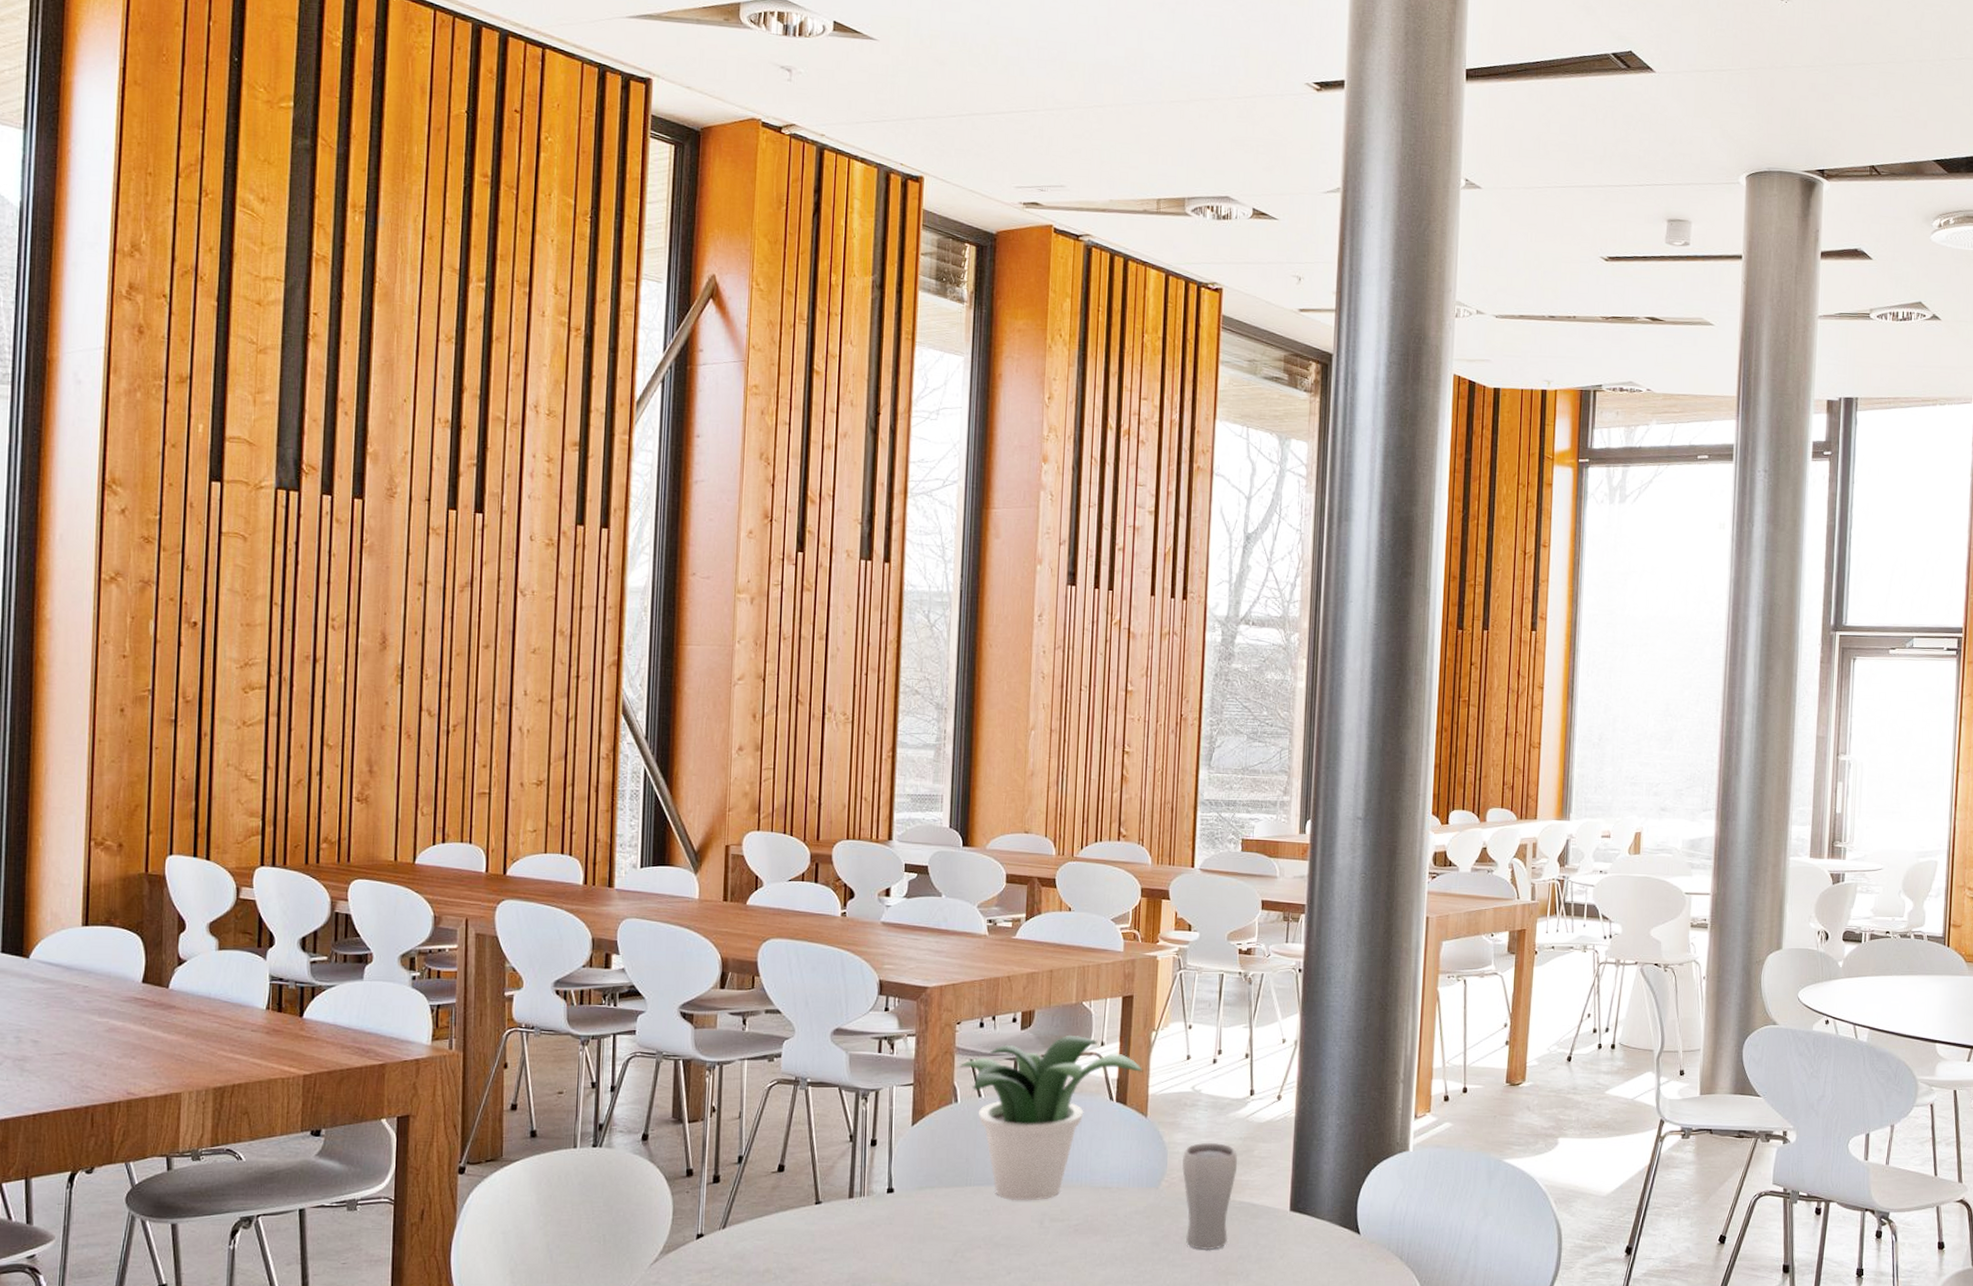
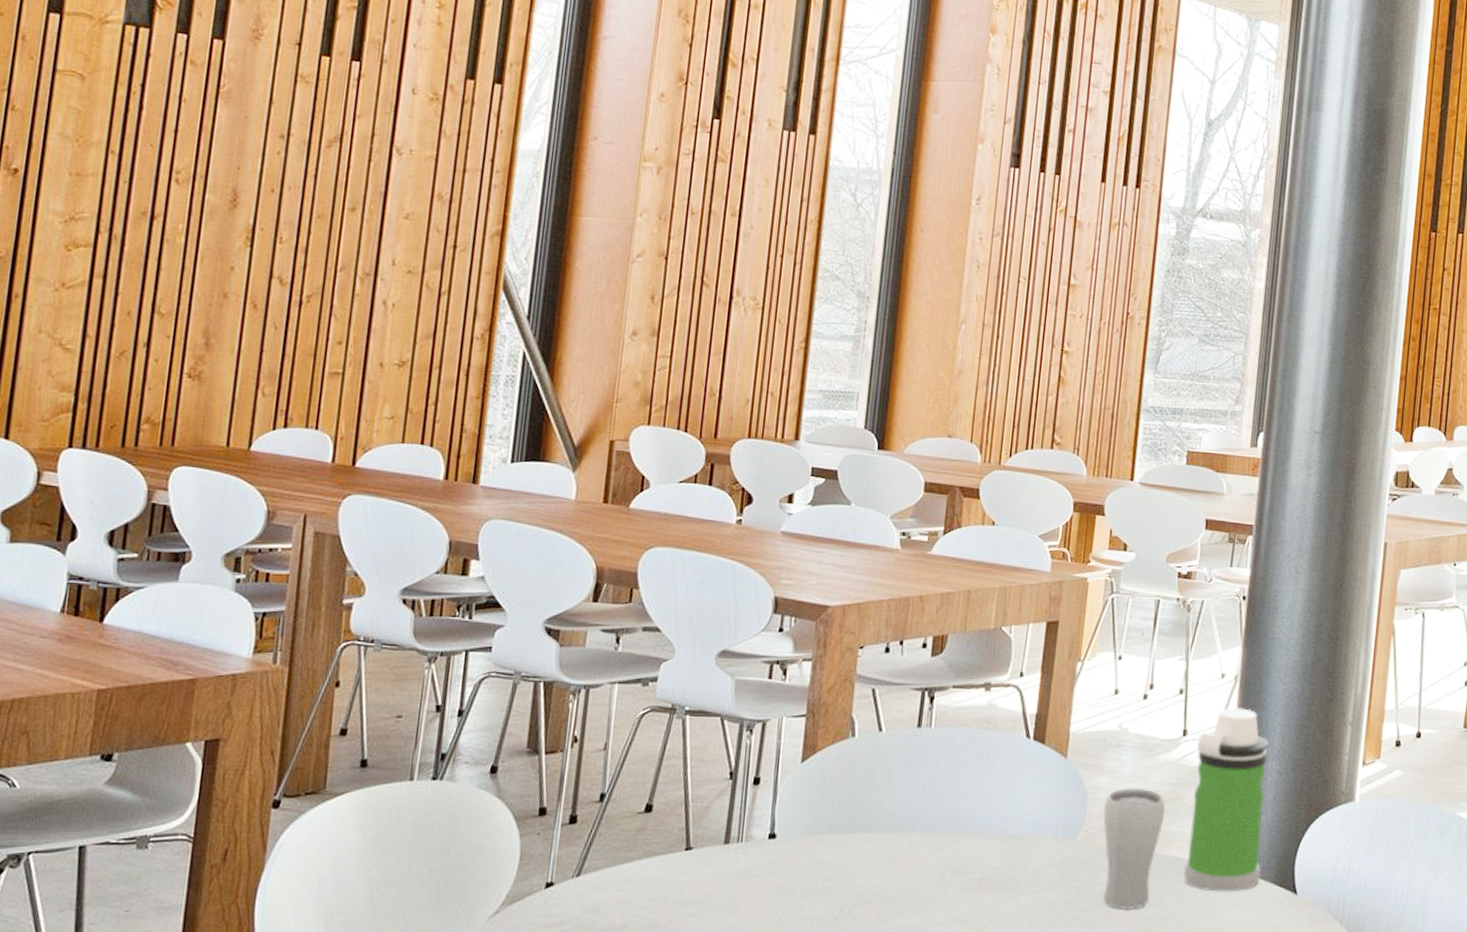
potted plant: present [960,1034,1143,1201] -> none [860,663,1066,851]
water bottle: none [1257,1069,1329,1233] -> present [1183,708,1270,892]

